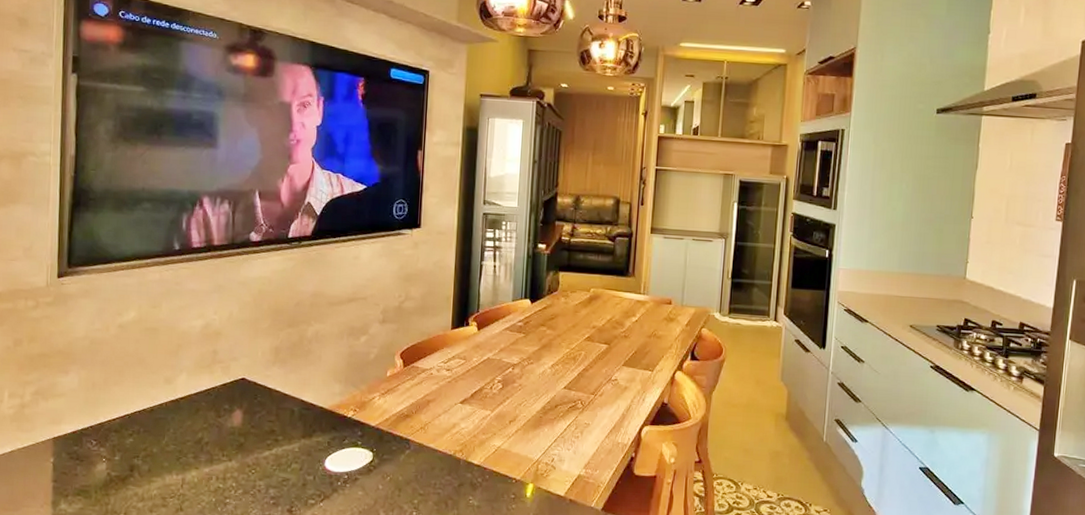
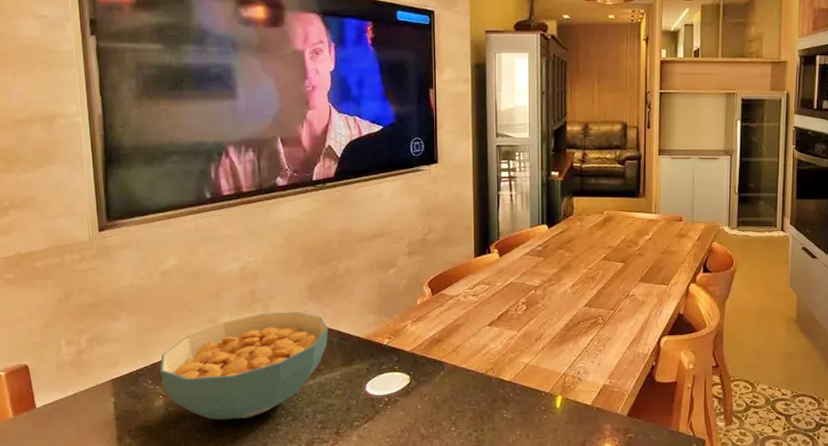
cereal bowl: none [106,375,291,490] -> present [160,312,329,420]

